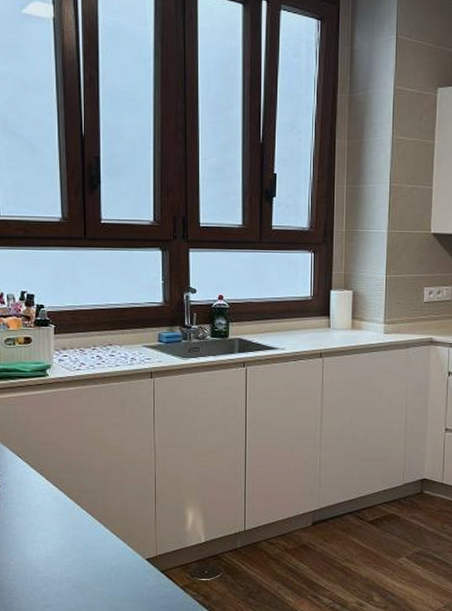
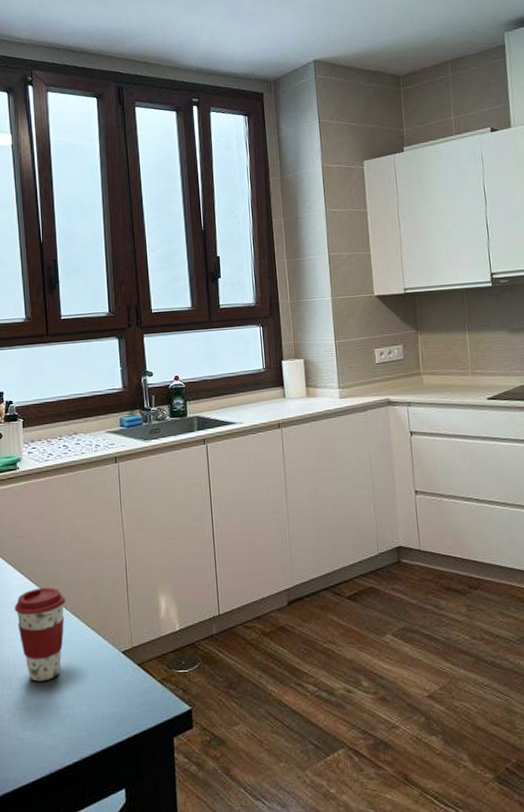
coffee cup: none [39,494,93,582] -> present [14,587,66,682]

